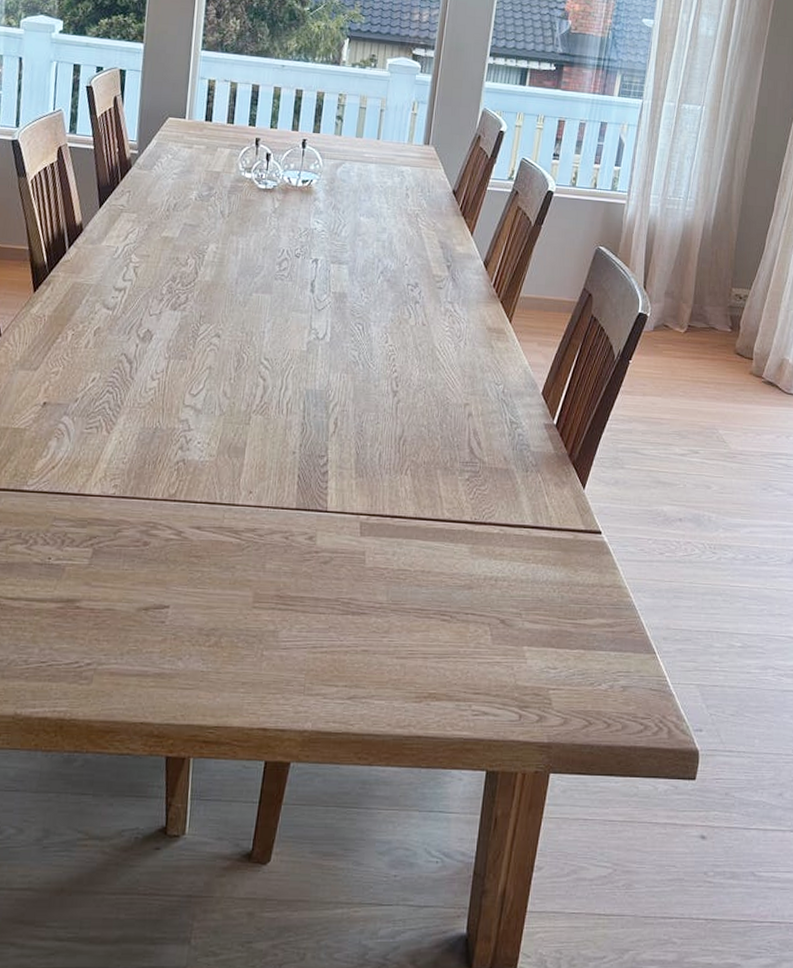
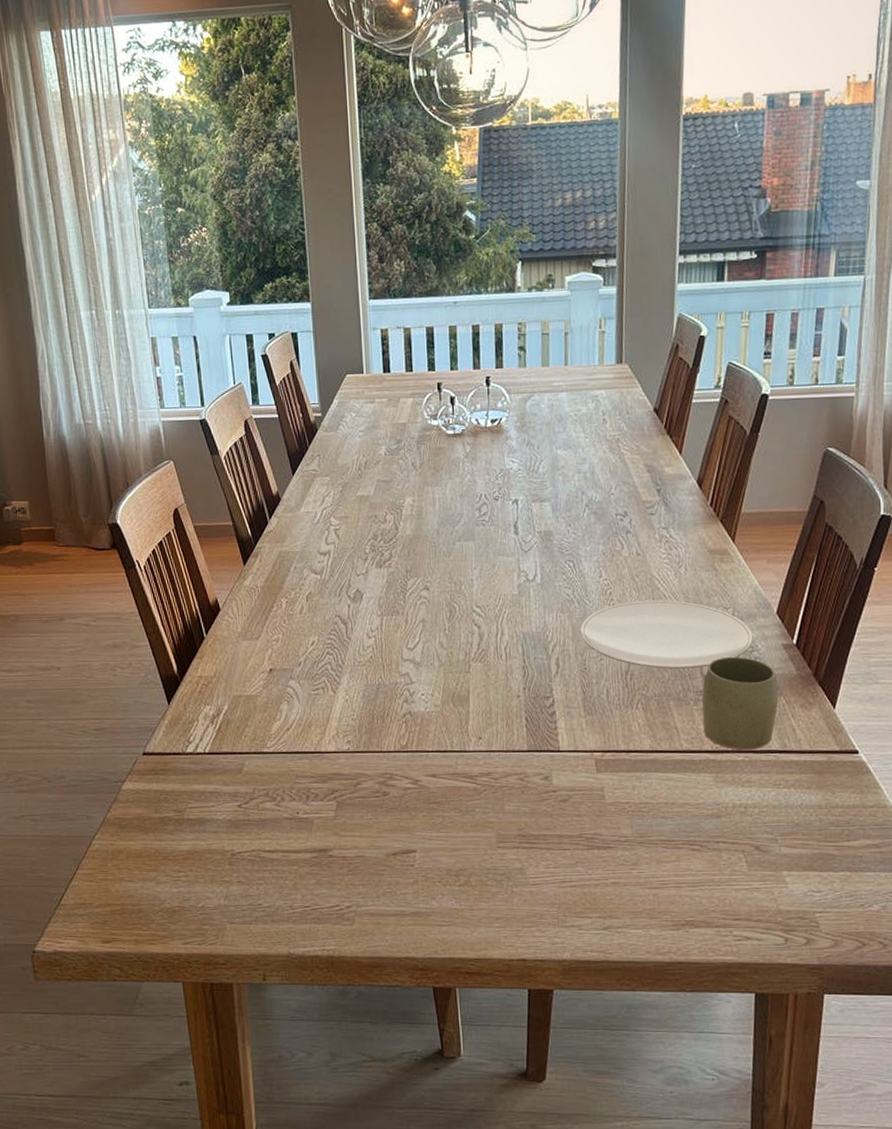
plate: none [361,368,519,440] -> present [580,599,753,670]
mug: none [465,431,537,524] -> present [701,656,779,751]

